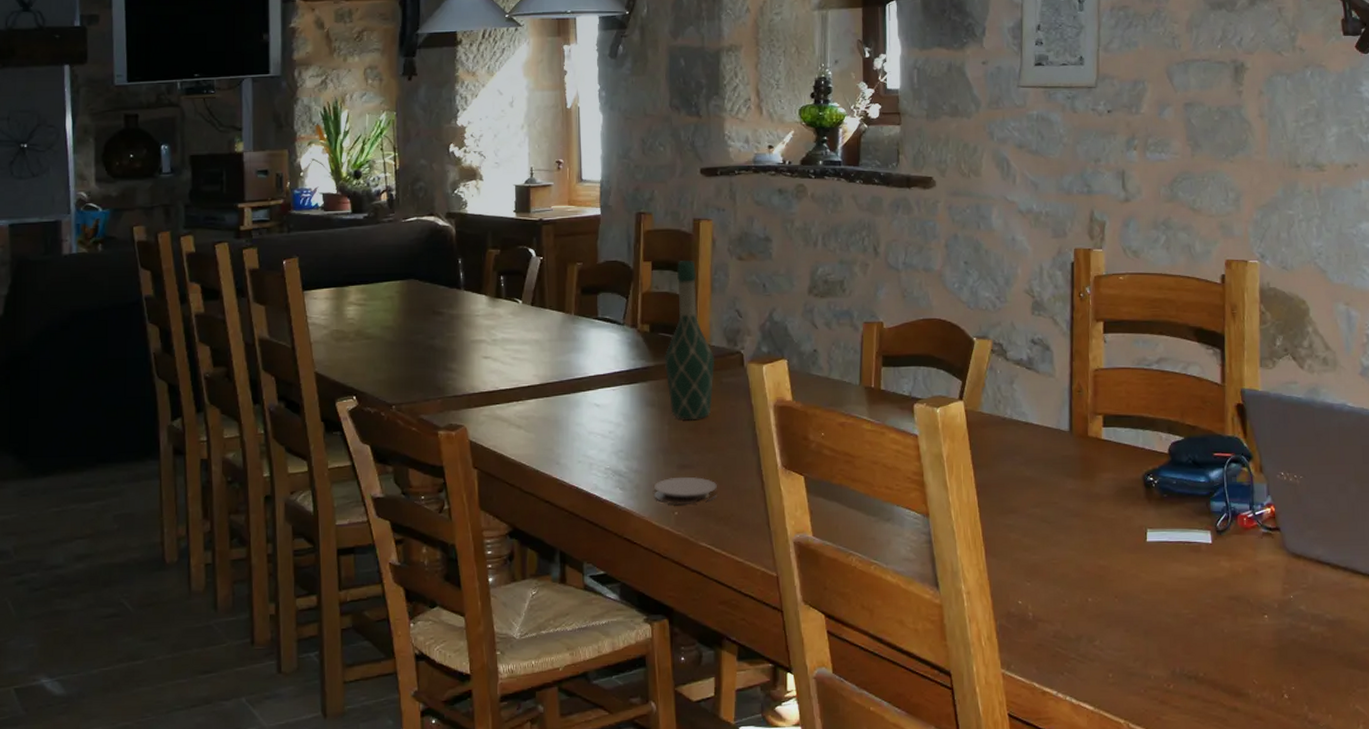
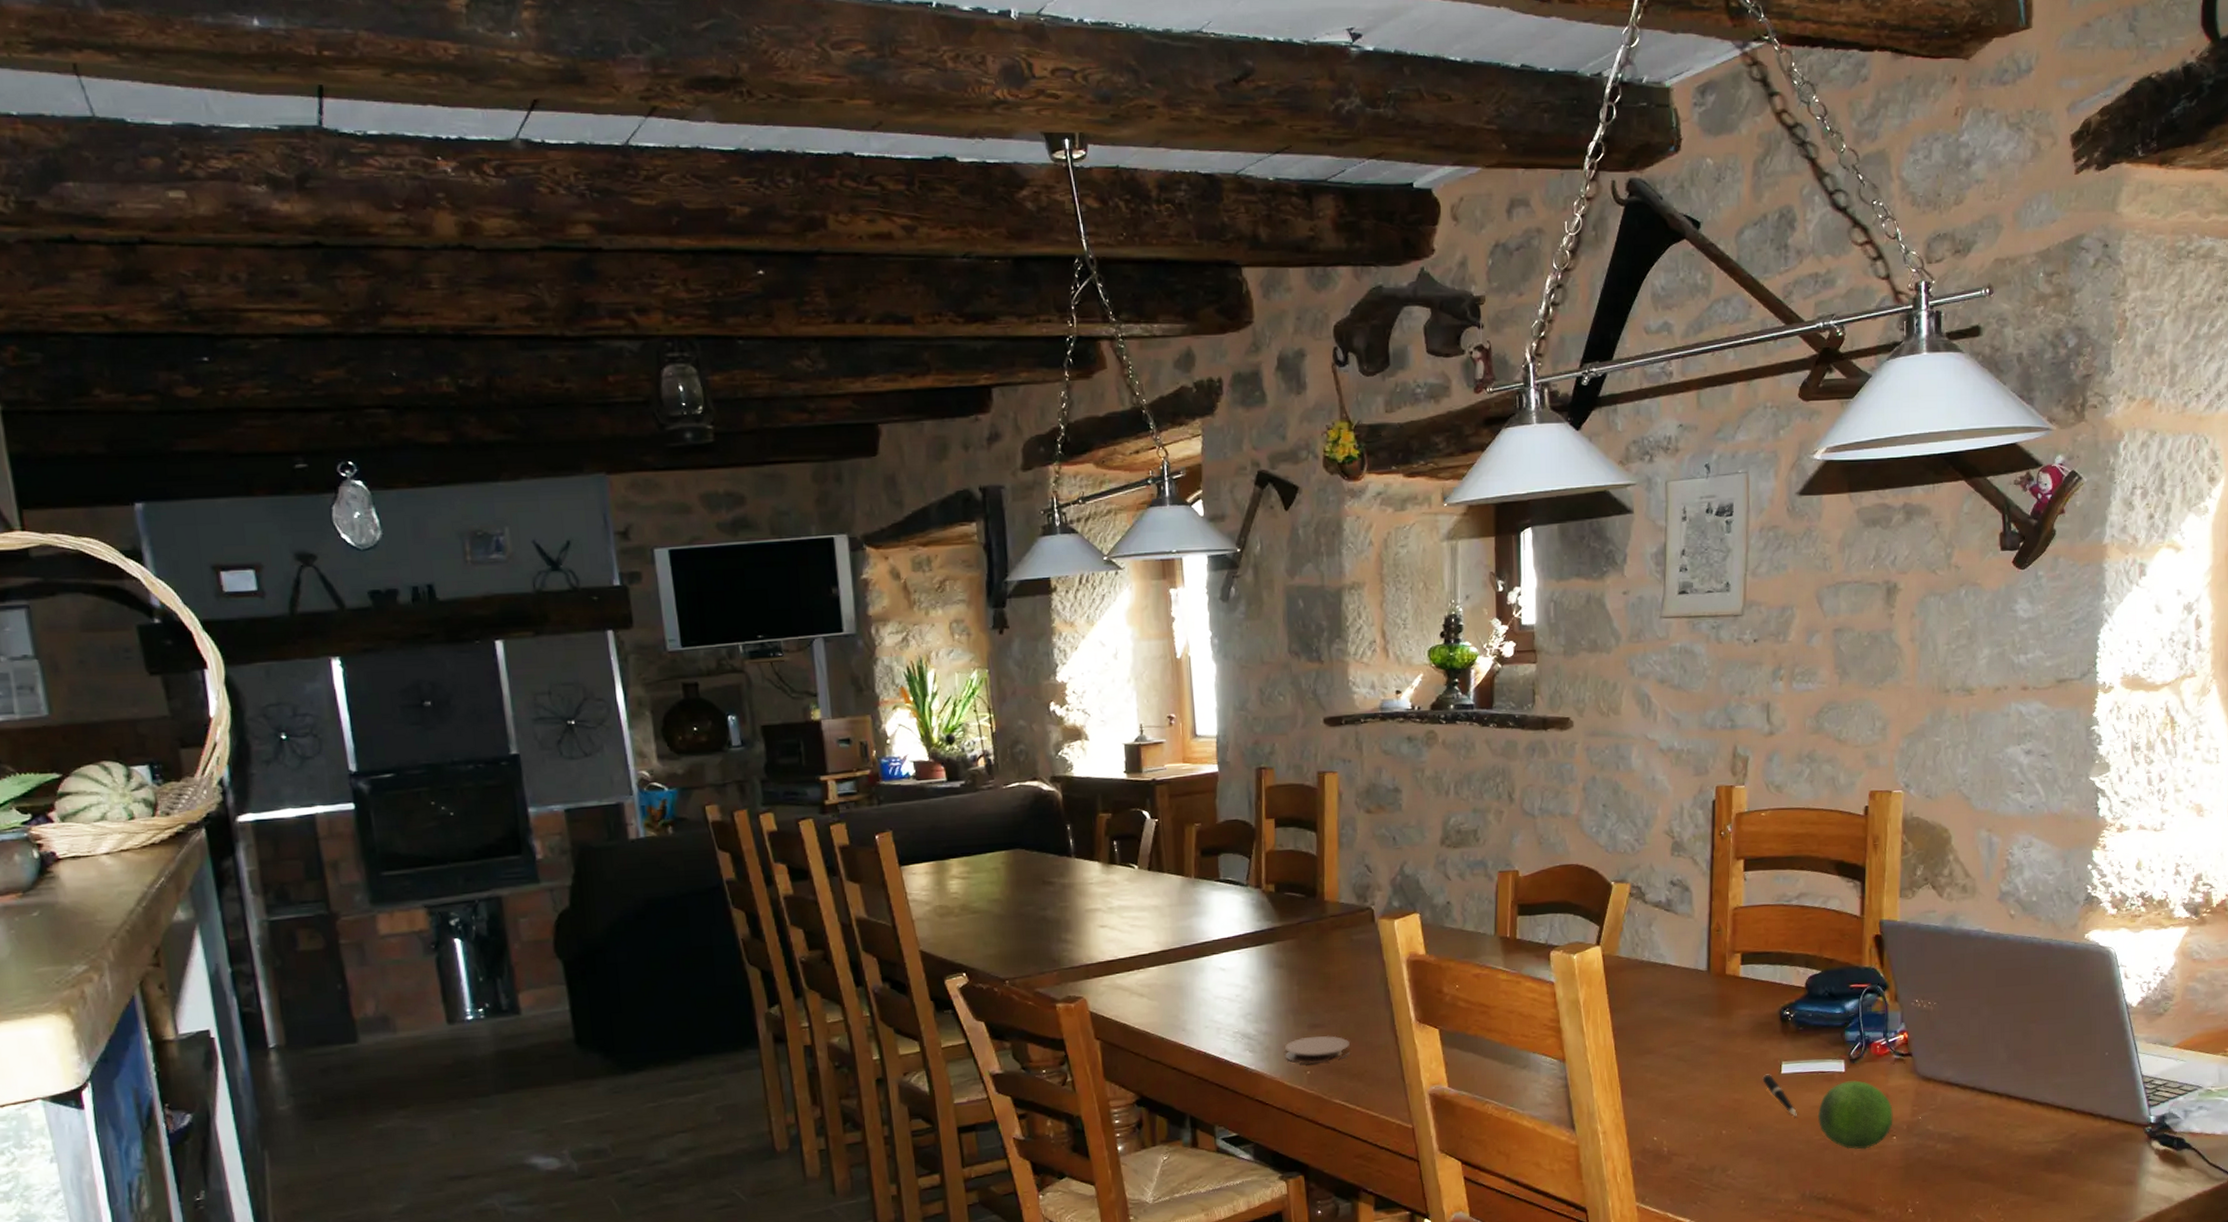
wine bottle: present [664,259,715,421] -> none [1291,815,1345,980]
pen: none [1127,541,1164,589] -> present [1762,1074,1797,1118]
fruit: none [1185,553,1264,627] -> present [1817,1080,1893,1150]

